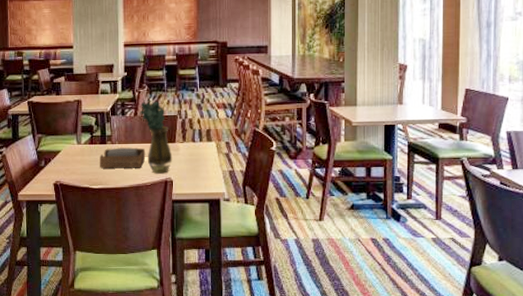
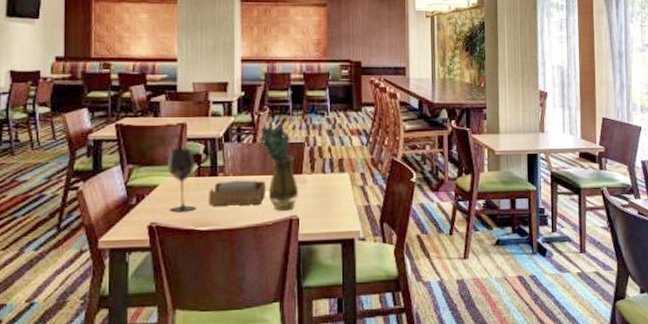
wineglass: none [67,120,90,173] -> present [167,148,196,213]

